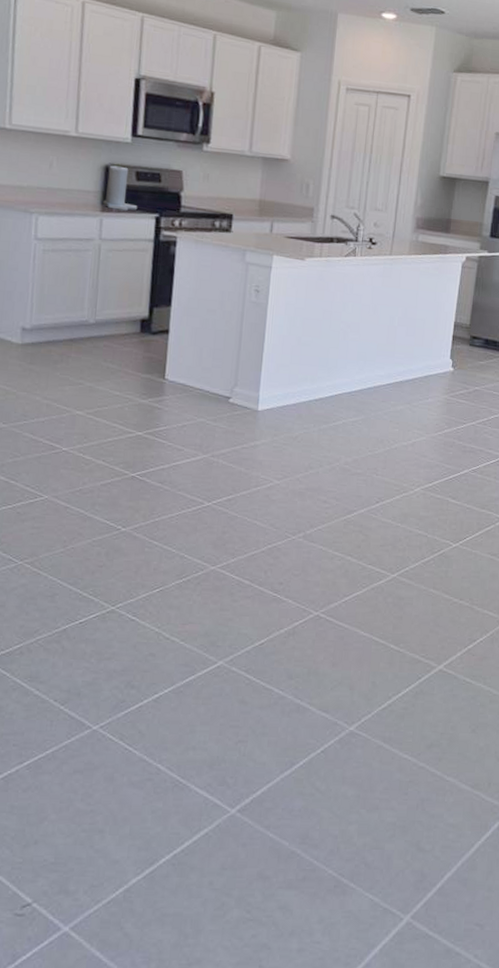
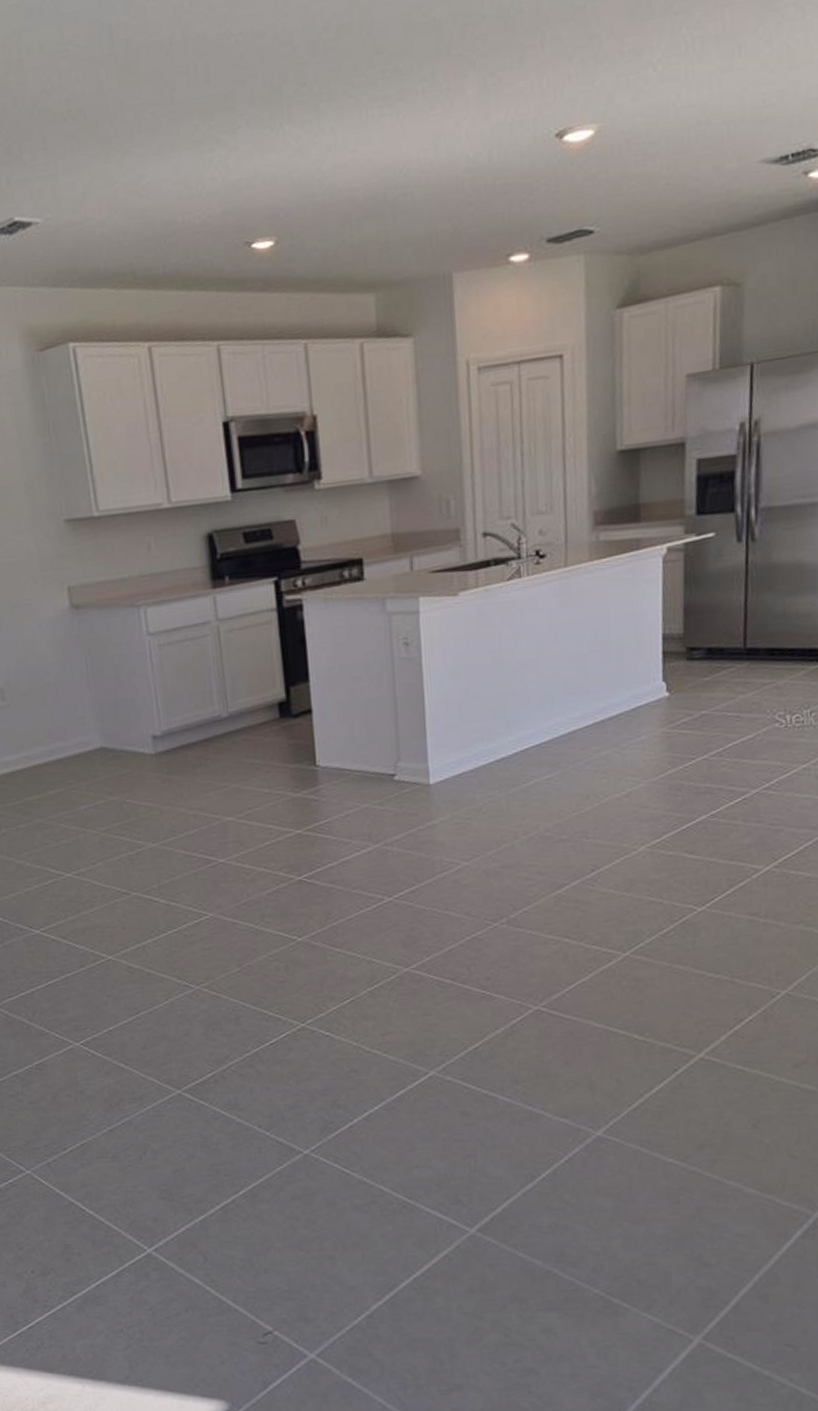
paper towel: present [102,165,138,211] -> none [211,530,252,583]

